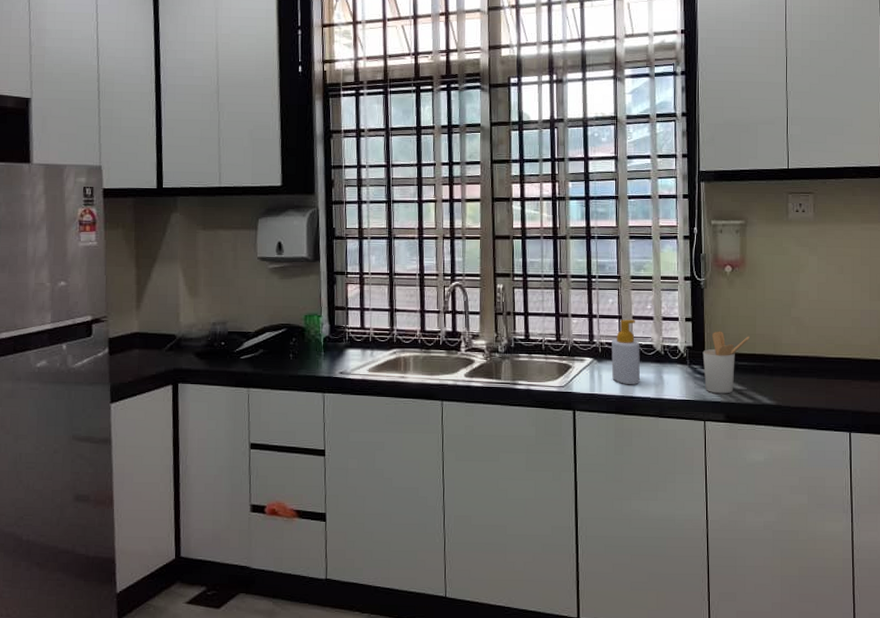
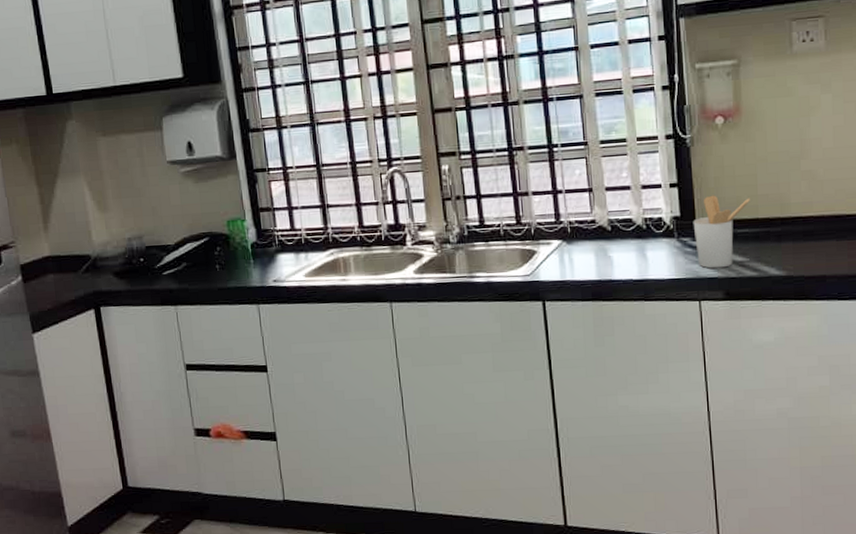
soap bottle: present [611,319,641,385] -> none [582,191,620,267]

